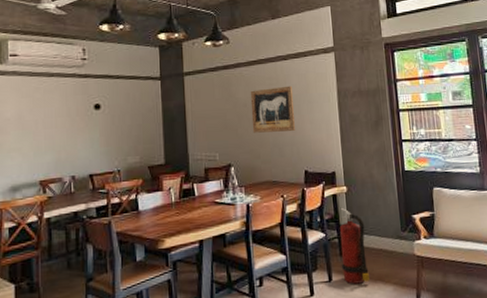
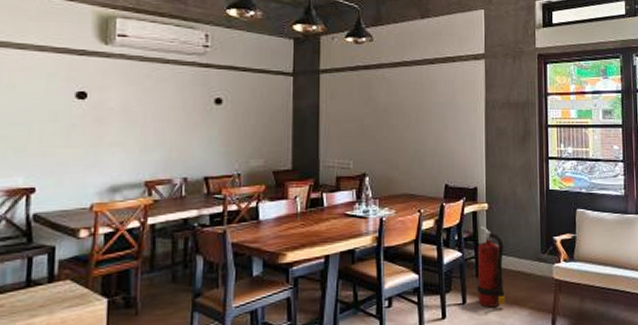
wall art: present [250,85,295,133] -> none [392,92,439,141]

